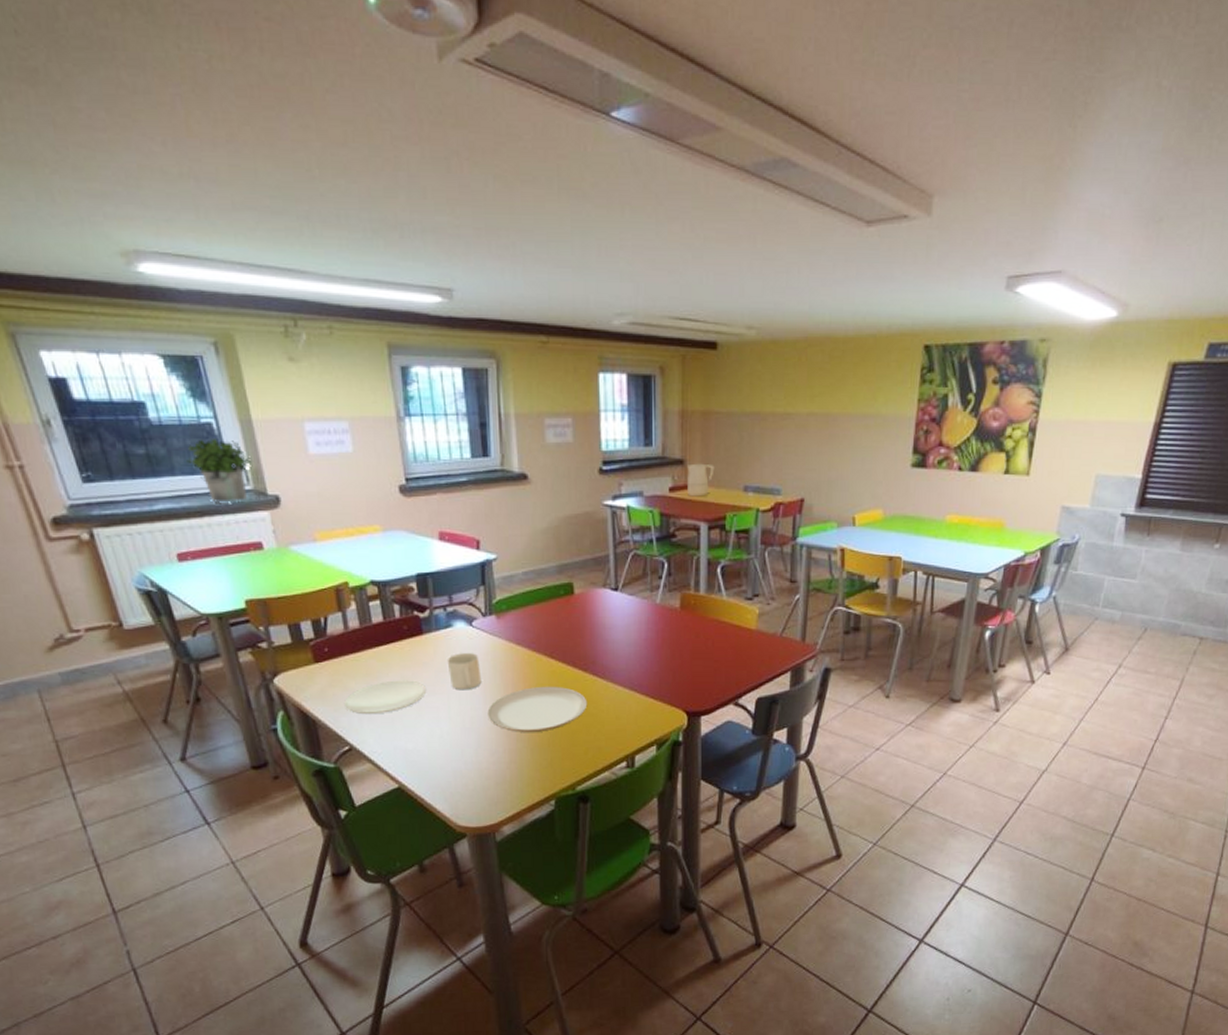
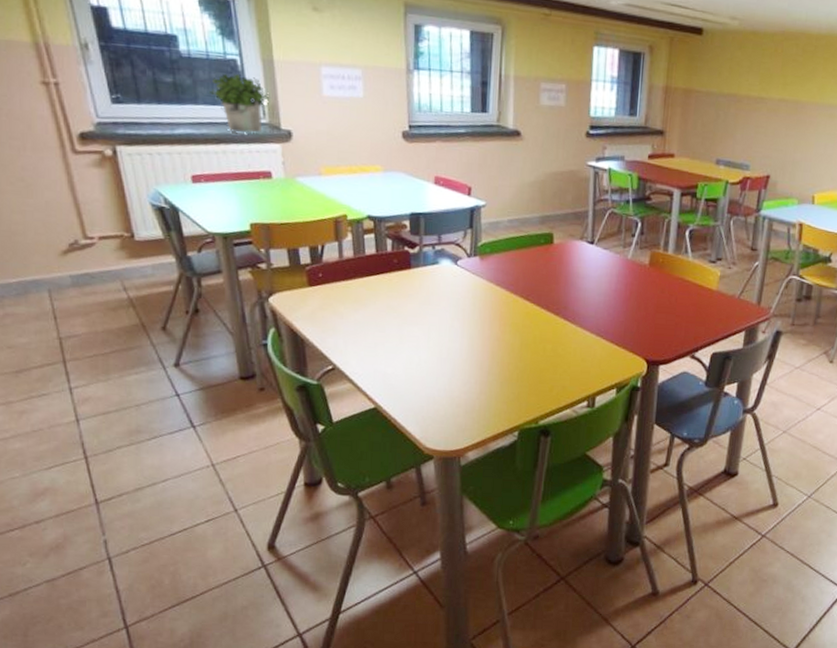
plate: present [344,680,427,715] -> none [332,308,410,339]
cup: present [447,653,482,691] -> none [431,289,461,323]
plate: present [487,686,588,732] -> none [463,325,557,368]
pitcher: present [687,463,715,497] -> none [664,135,691,166]

